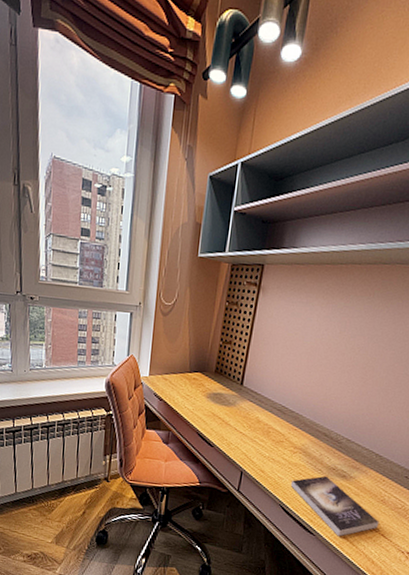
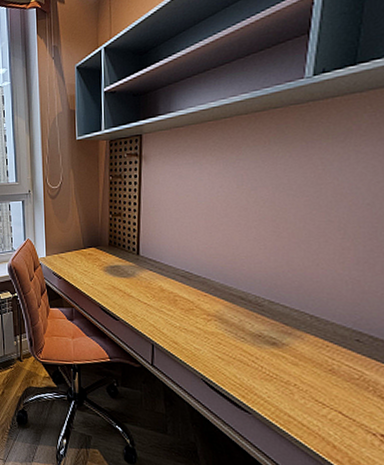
book: present [290,475,379,537] -> none [210,344,333,415]

